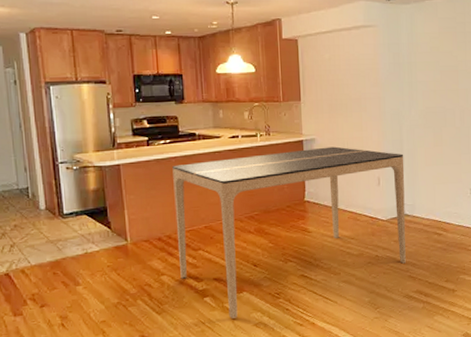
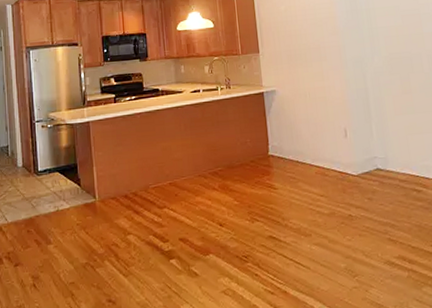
dining table: present [172,146,406,319] -> none [138,97,384,284]

